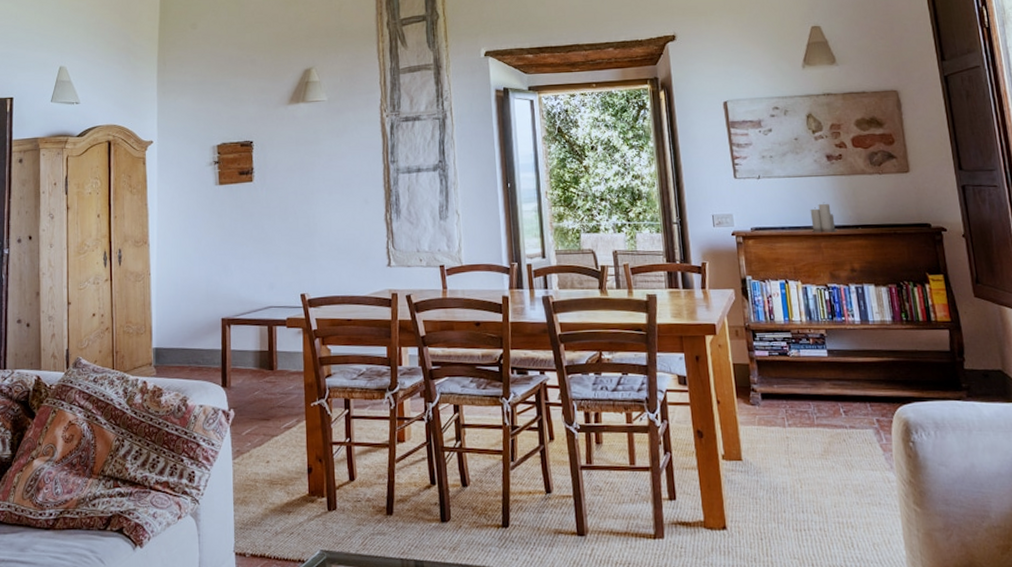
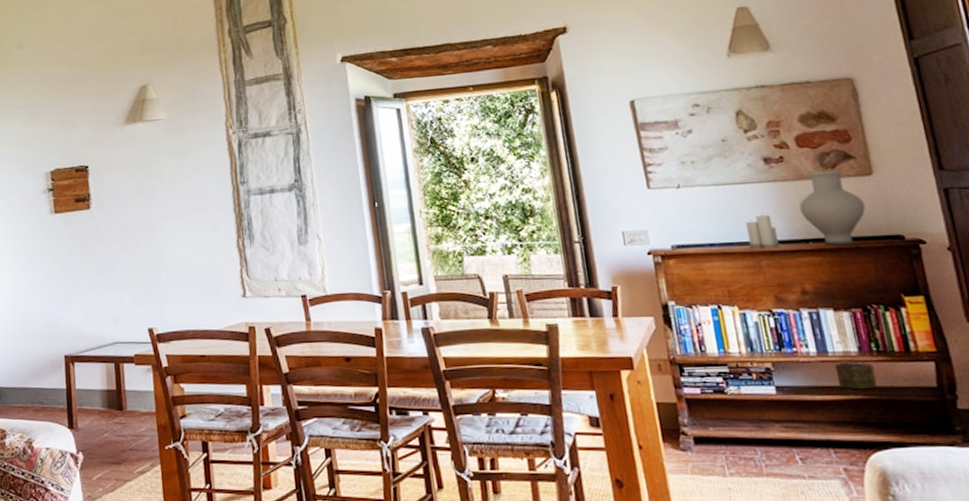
vase: none [852,167,903,232] -> present [799,170,866,247]
decorative box: none [873,330,905,353] -> present [834,362,877,390]

